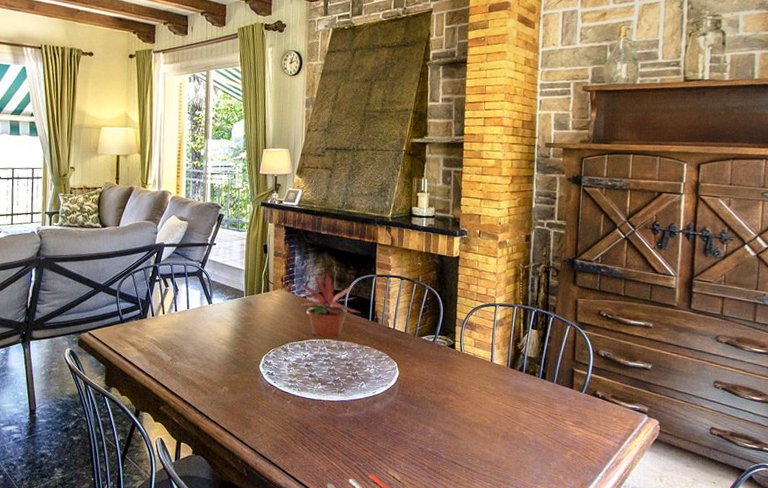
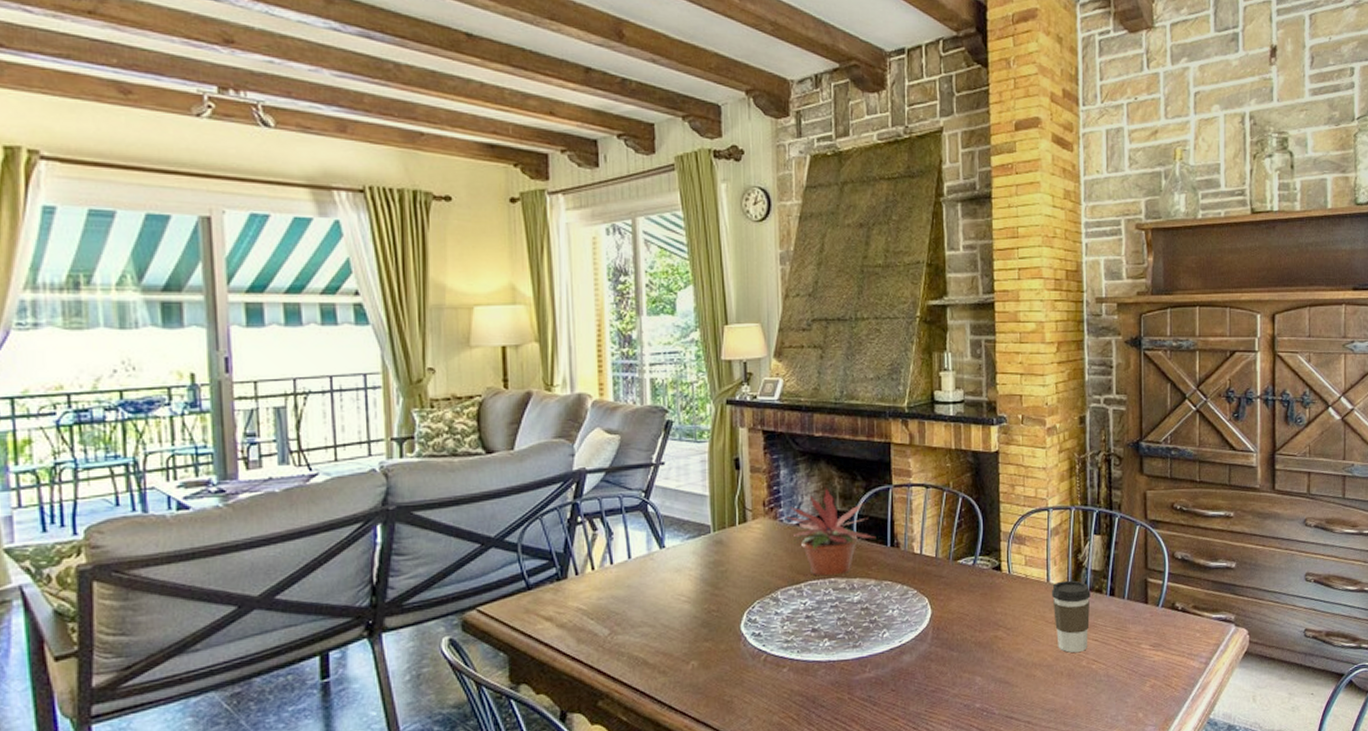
coffee cup: none [493,362,526,420] -> present [1051,580,1091,653]

